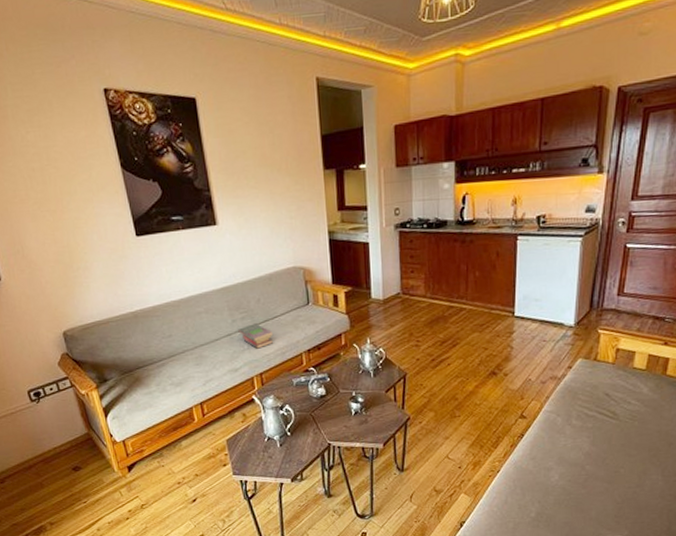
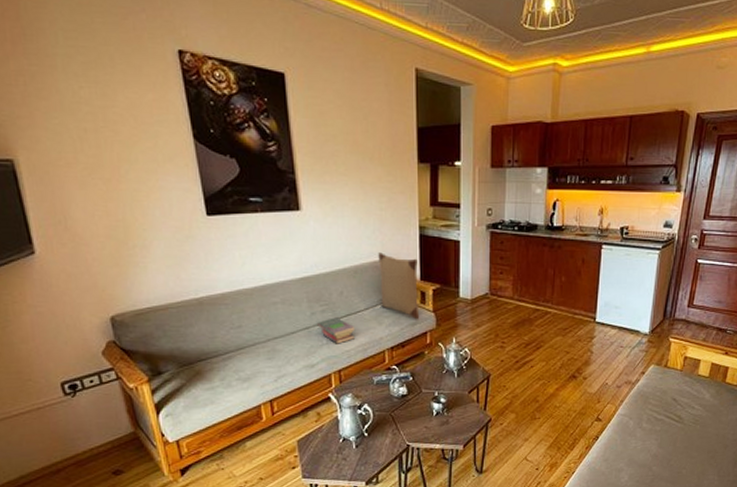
pillow: none [291,259,334,322] -> present [378,252,420,319]

